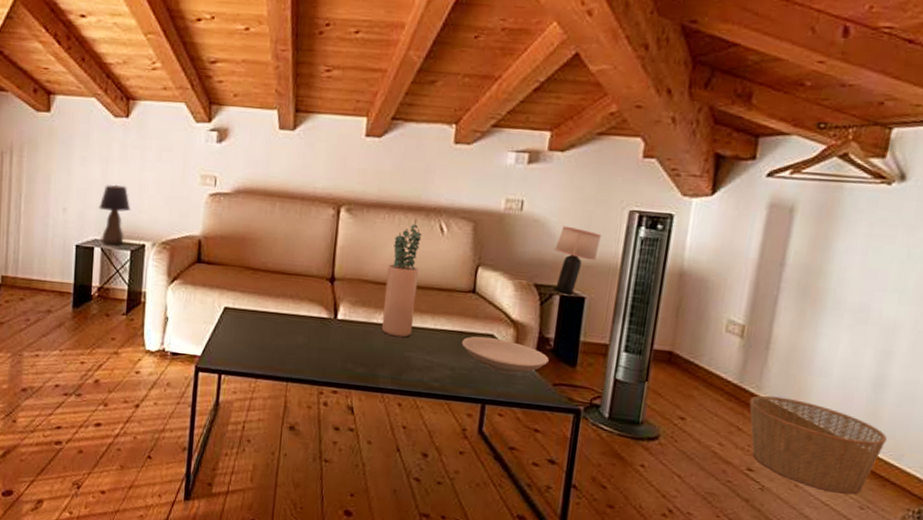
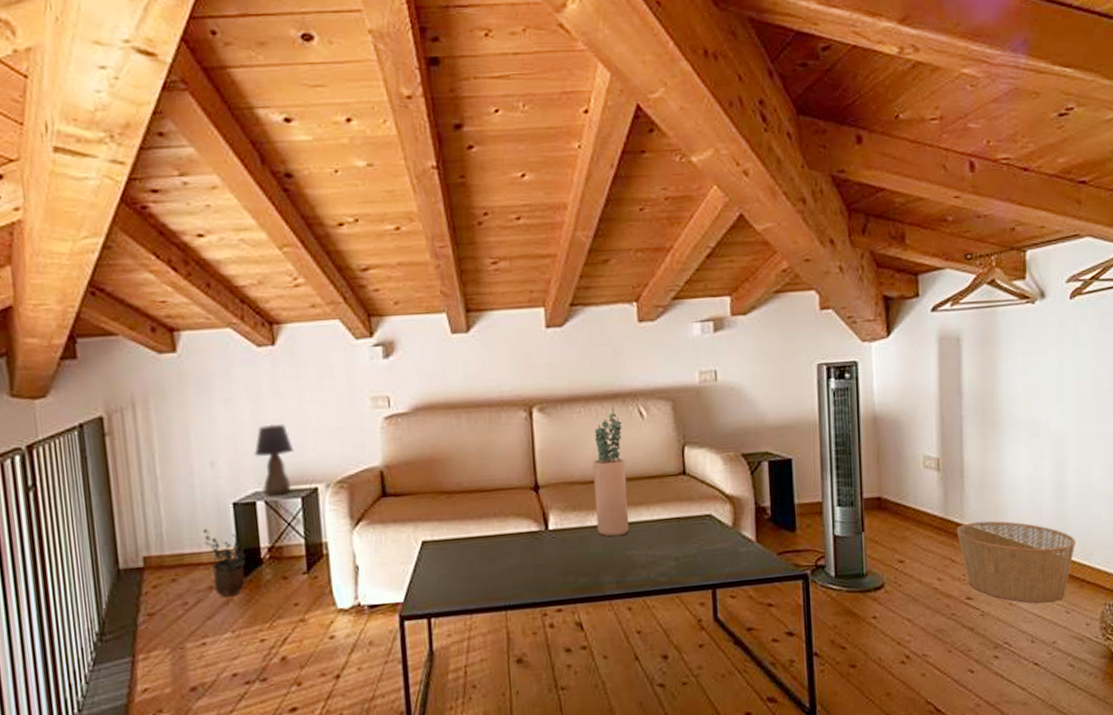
potted plant: none [49,262,81,322] -> present [203,529,248,598]
decorative bowl: present [461,336,549,375] -> none [681,517,769,554]
table lamp: present [554,226,602,296] -> none [755,389,797,460]

